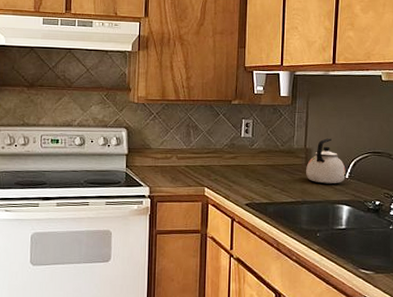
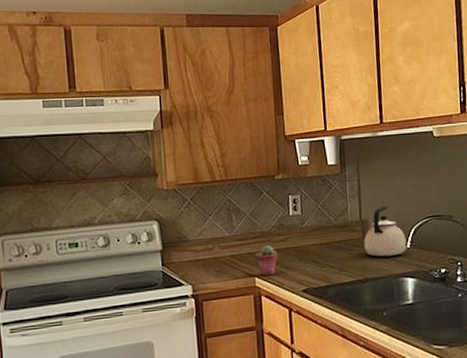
potted succulent: none [207,160,227,188] -> present [256,245,278,276]

